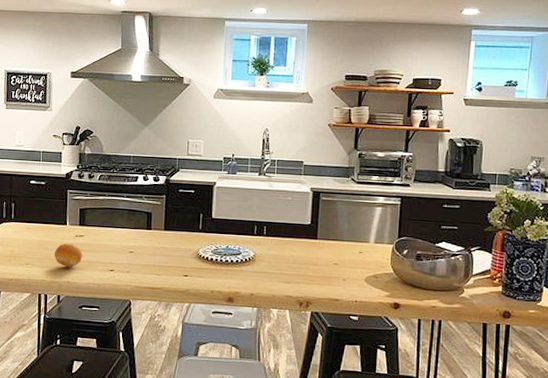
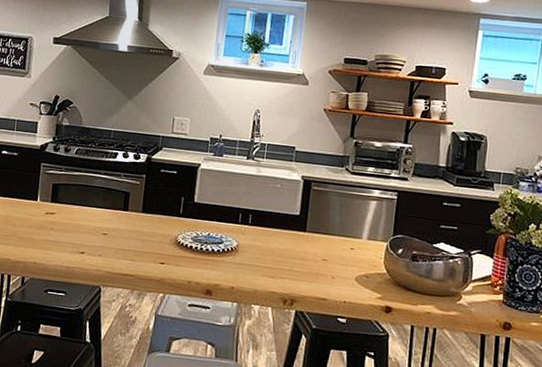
fruit: present [54,242,82,267] -> none [21,219,52,247]

